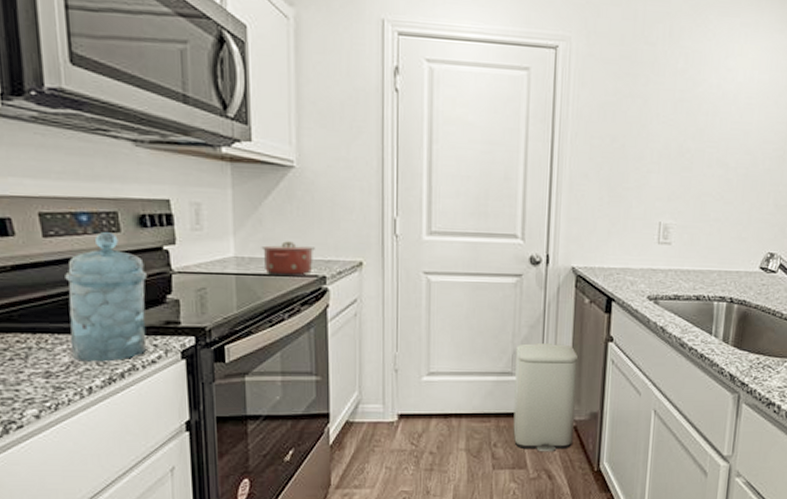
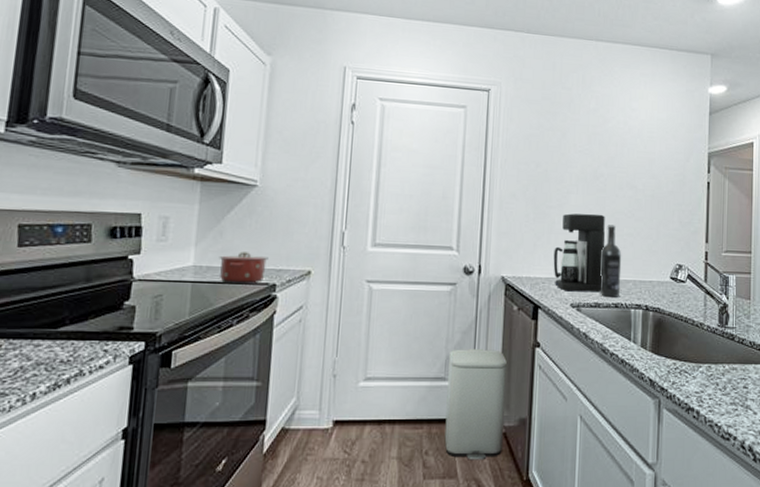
canister: present [65,231,148,362] -> none [21,241,110,367]
coffee maker: none [629,196,690,283] -> present [553,213,606,292]
wine bottle: none [680,208,707,289] -> present [600,225,622,297]

